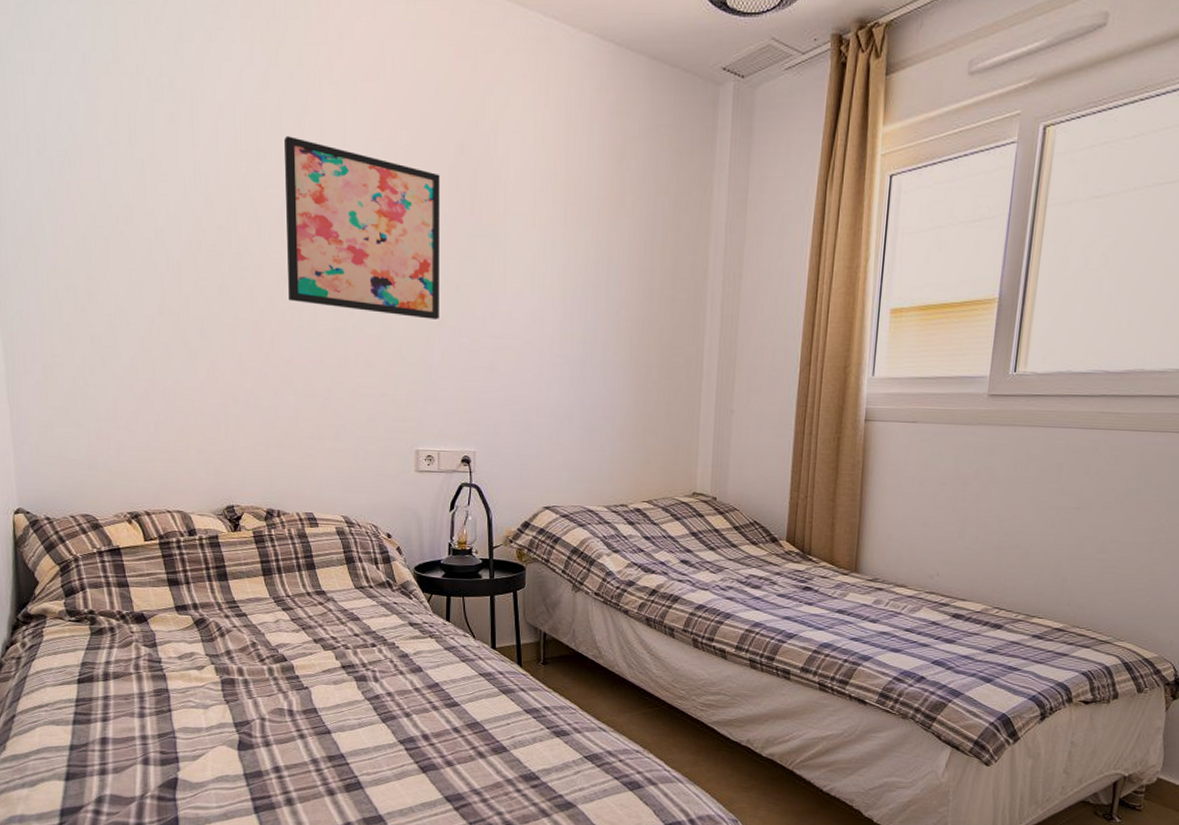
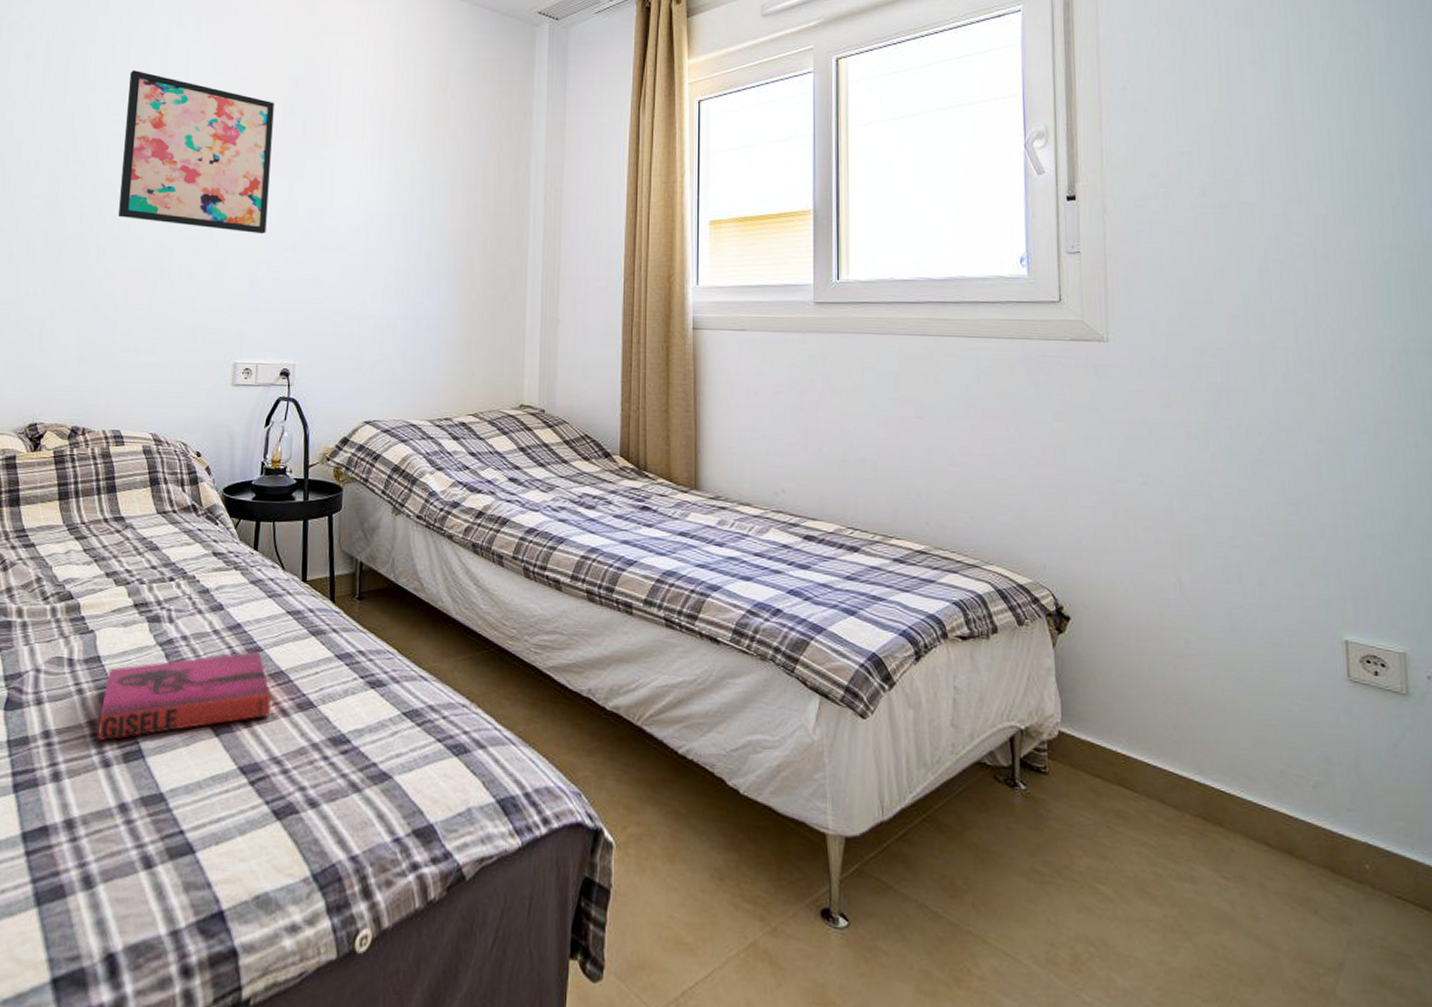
hardback book: none [320,705,469,776] -> present [97,651,271,742]

